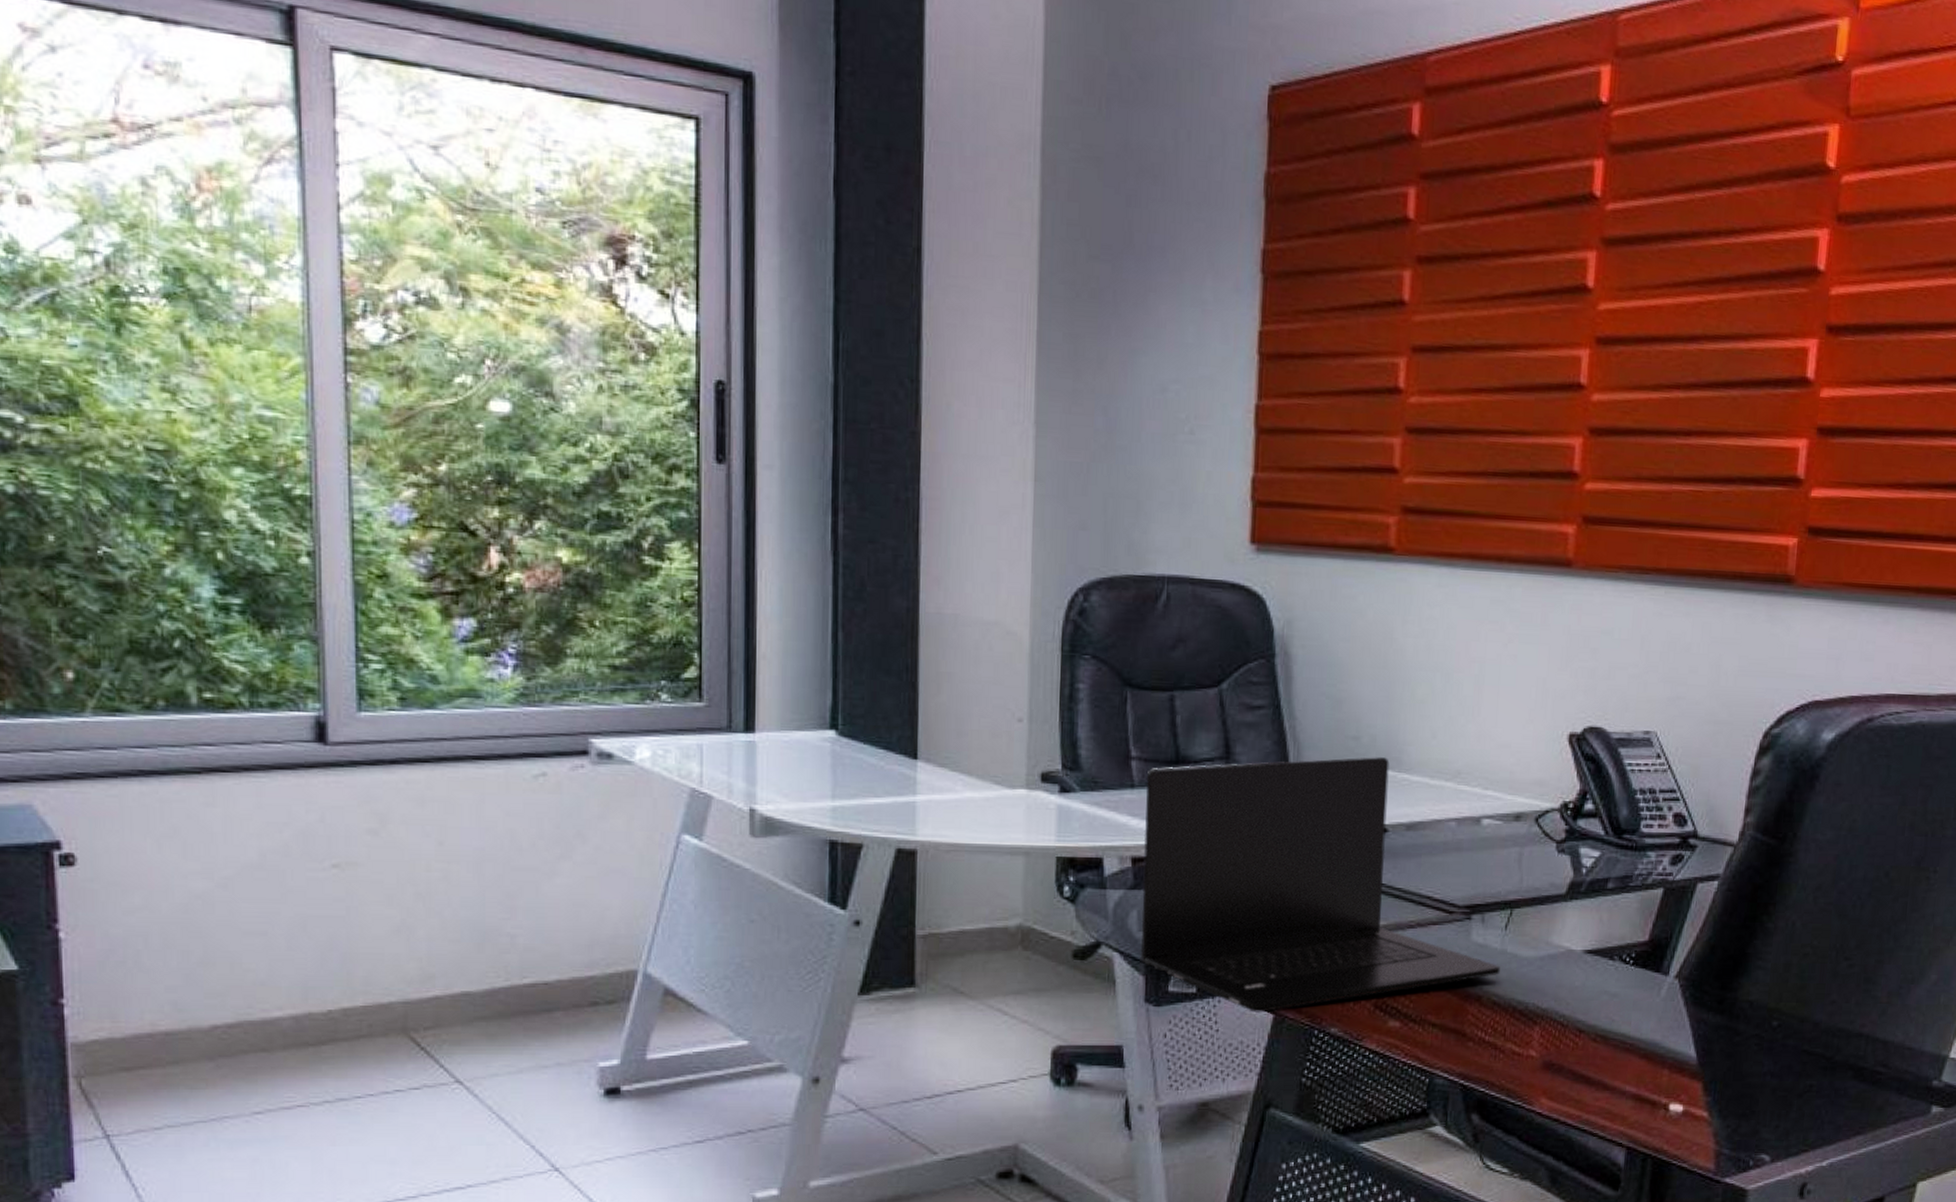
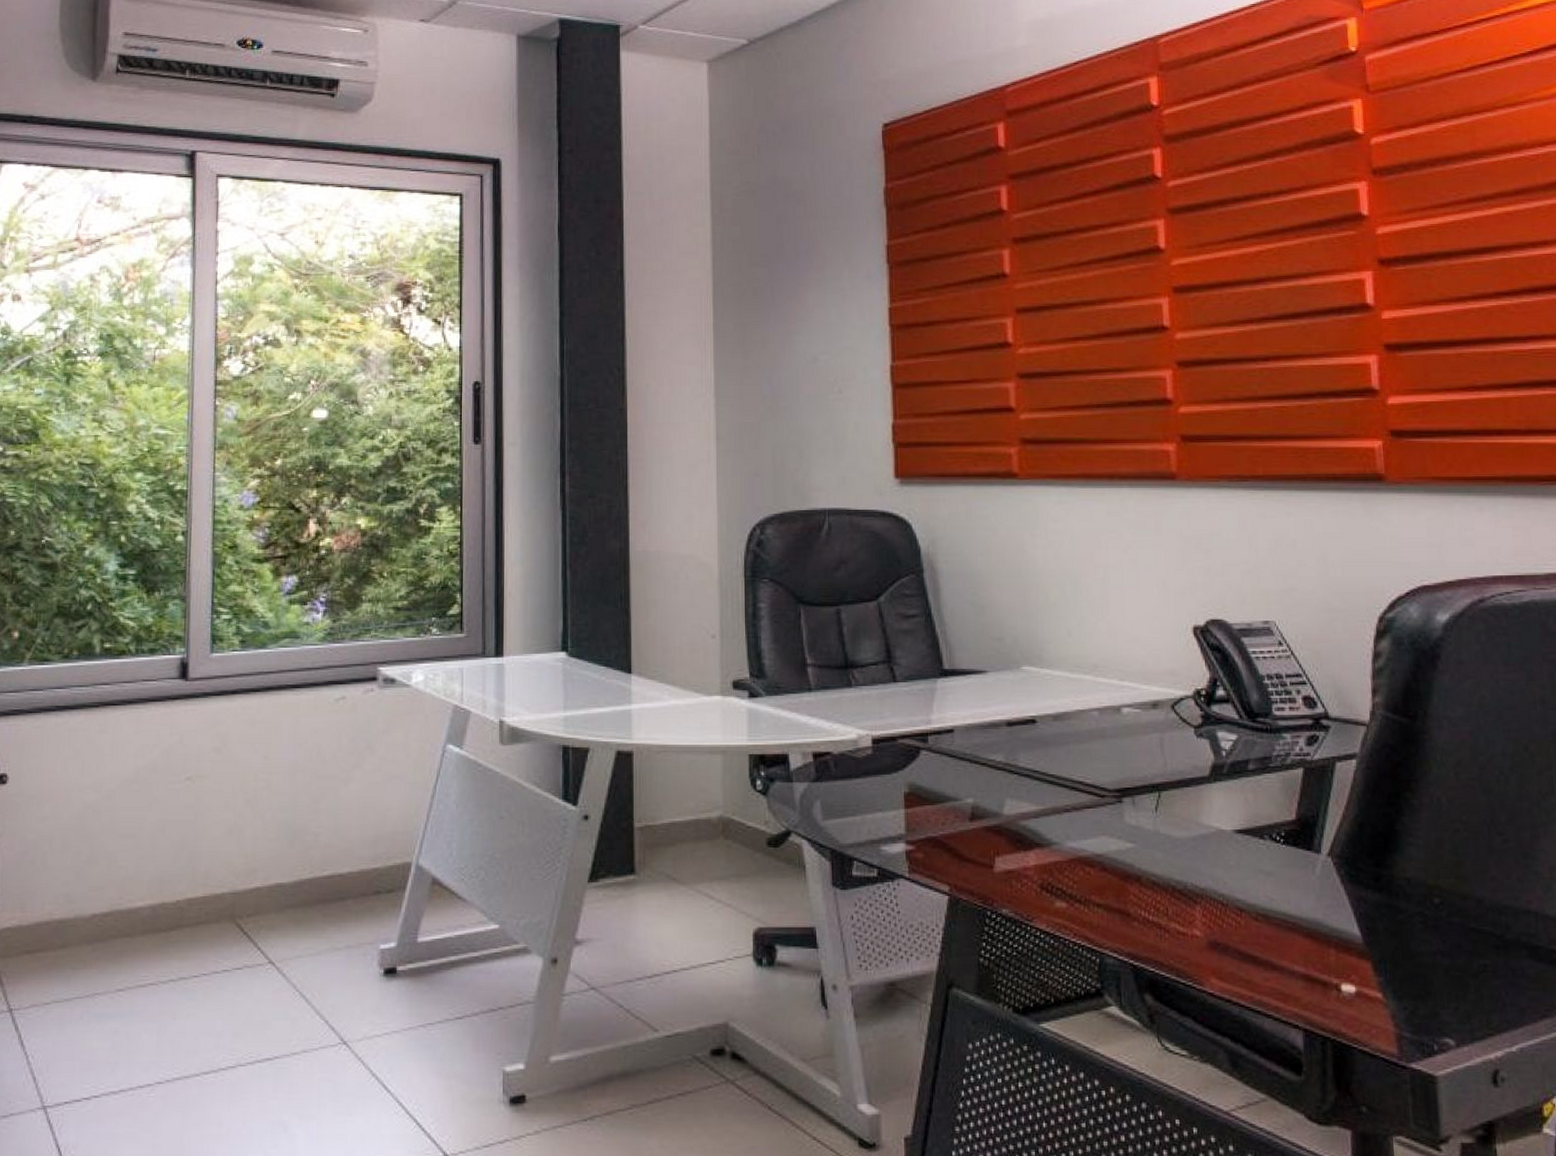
laptop: present [1141,757,1500,1013] -> none [821,655,1156,895]

